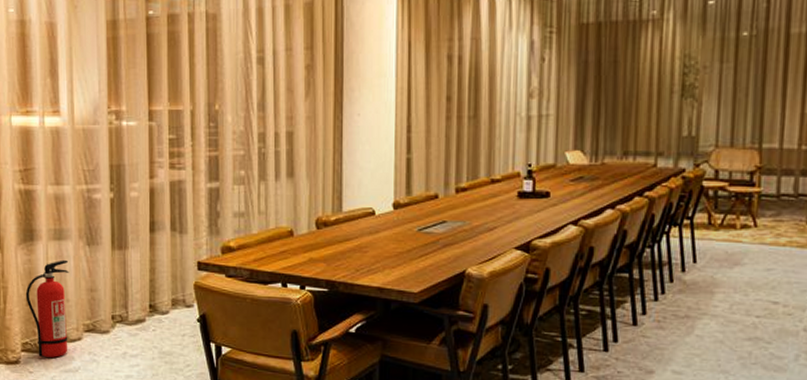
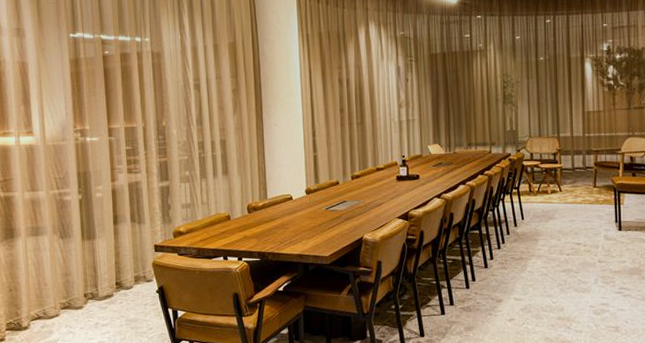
fire extinguisher: present [25,259,69,358] -> none [8,251,48,333]

